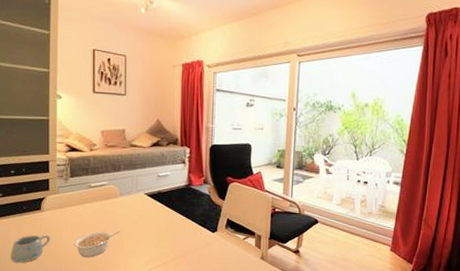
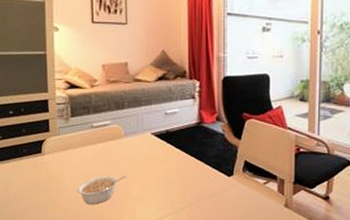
mug: present [11,235,50,263] -> none [12,180,52,210]

